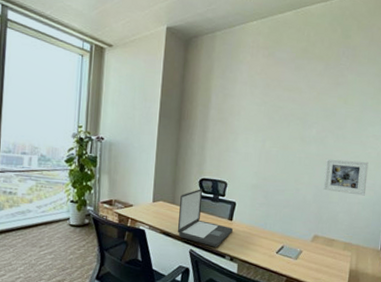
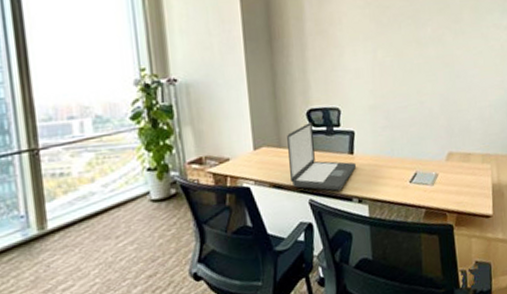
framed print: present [323,158,369,196] -> none [447,56,495,98]

